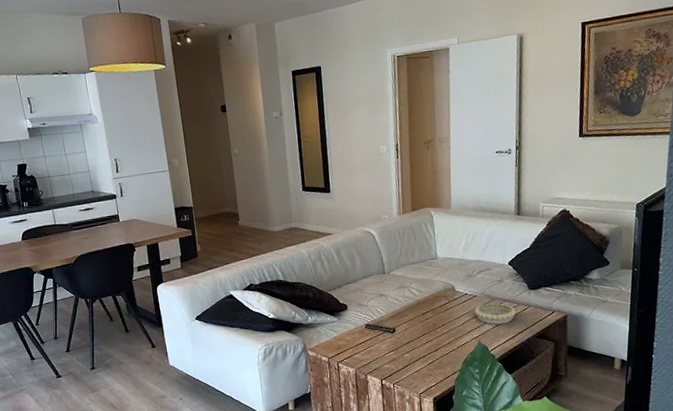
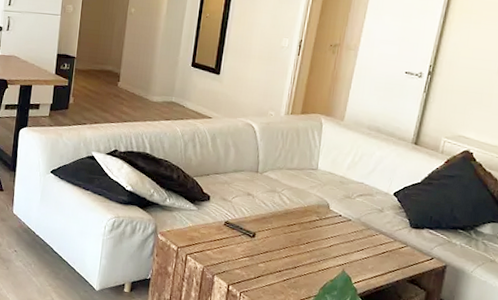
decorative bowl: present [474,303,516,325] -> none [345,231,391,258]

